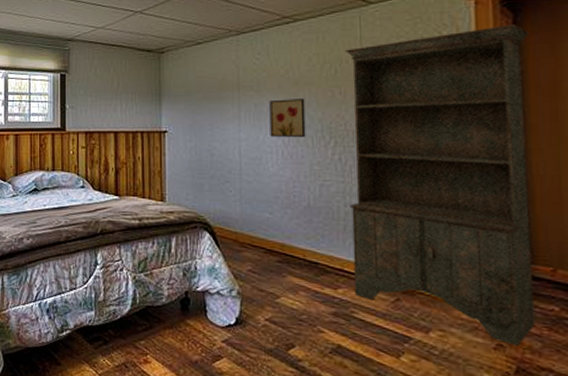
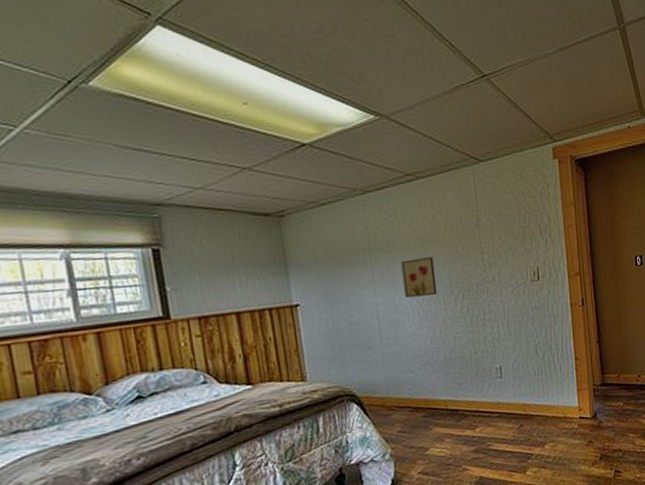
bookshelf: present [345,24,535,346] -> none [464,181,610,439]

